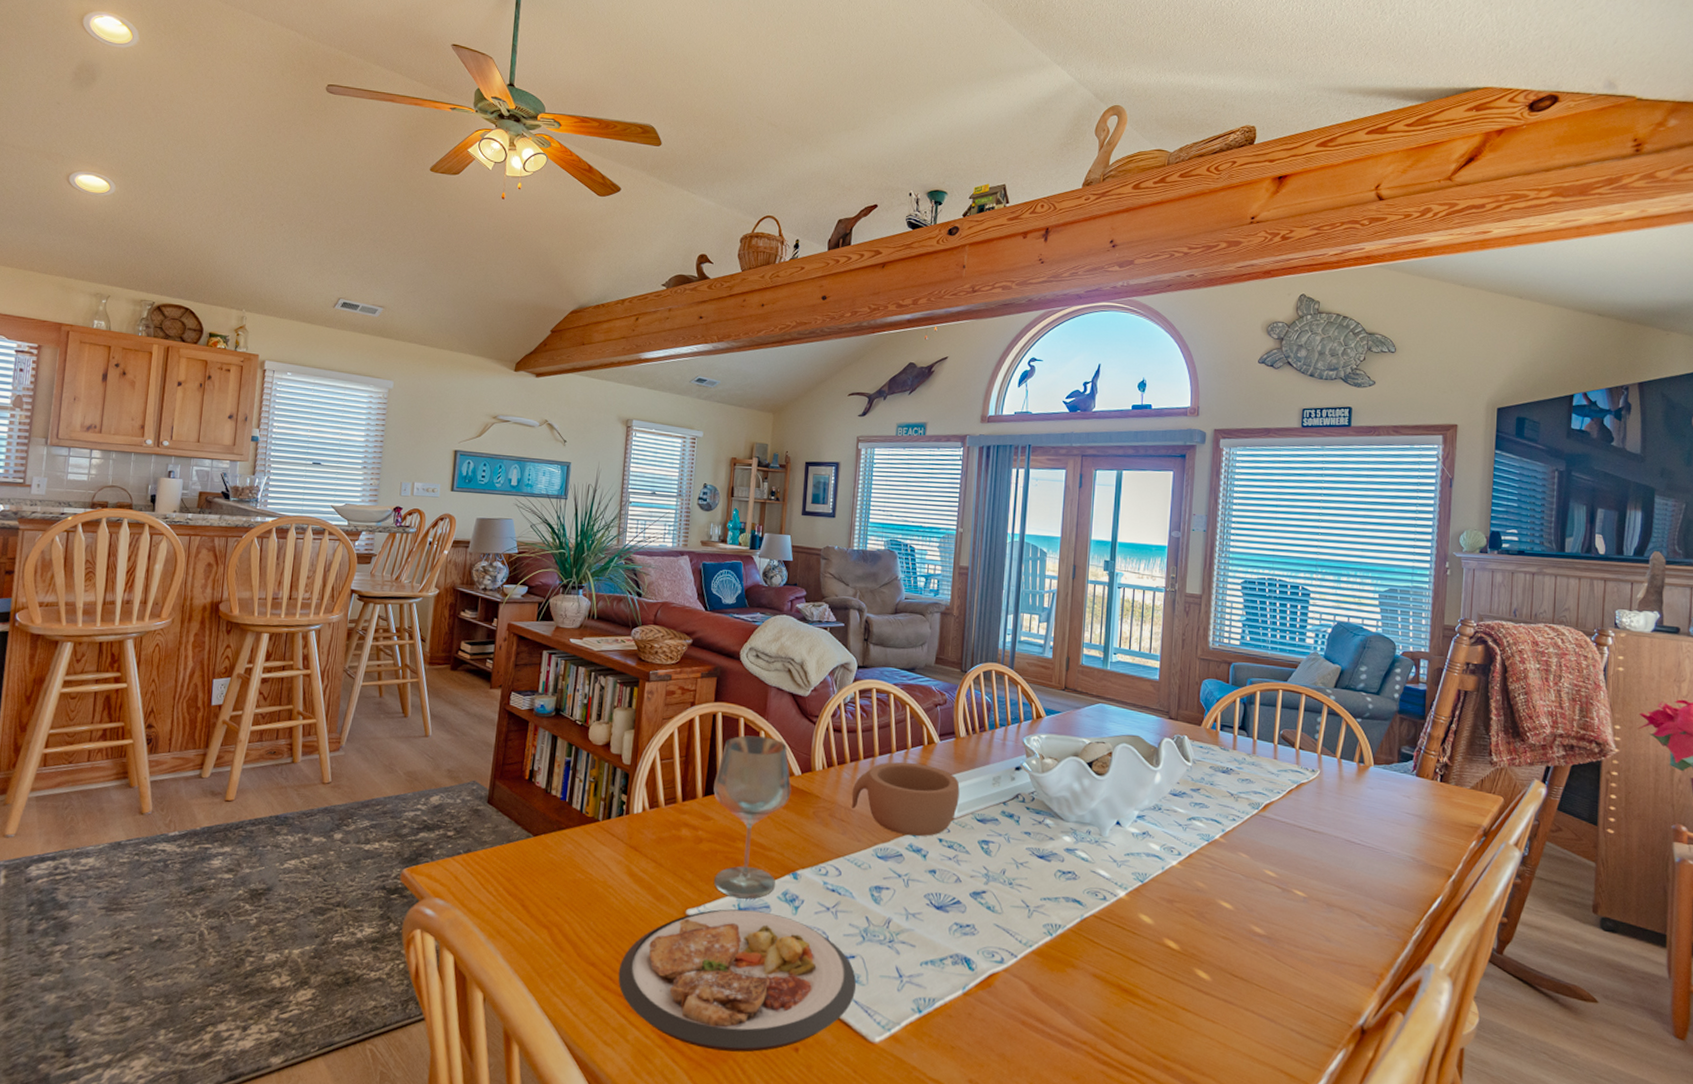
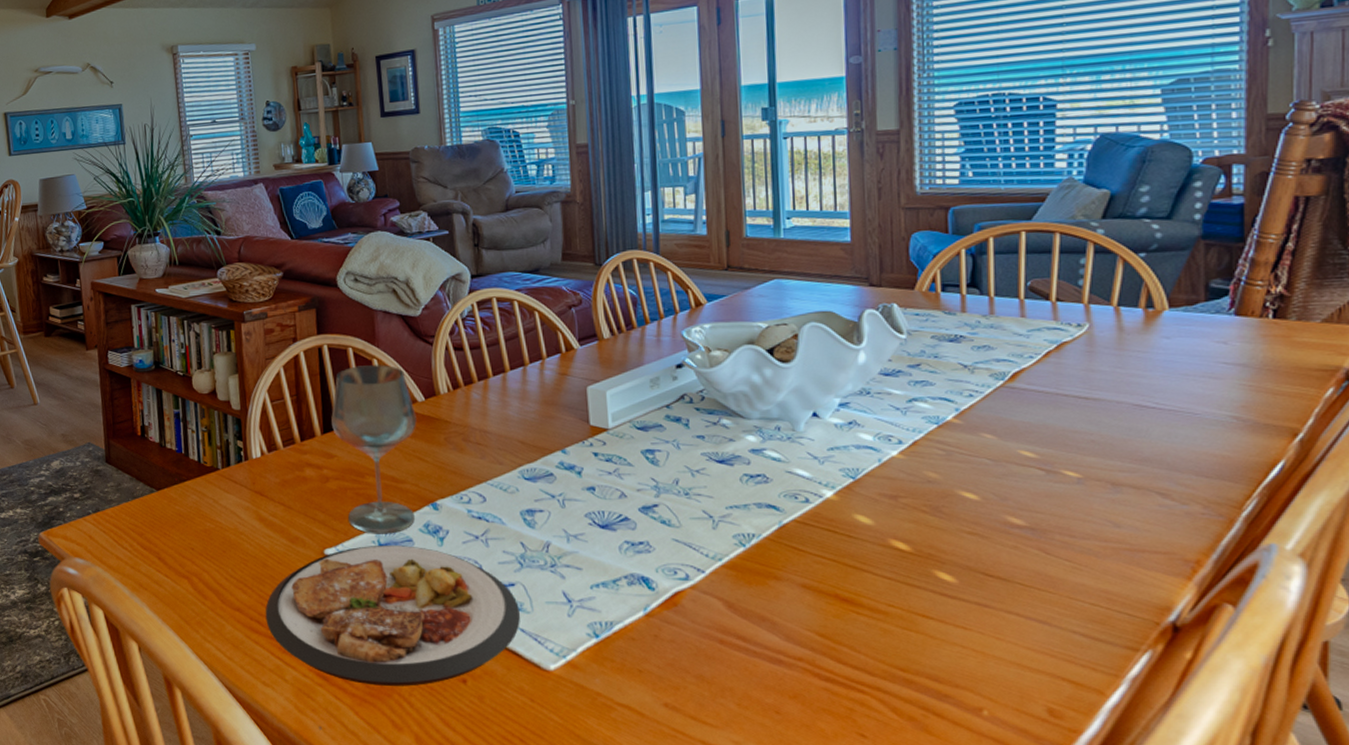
bowl: present [851,762,960,837] -> none [485,374,612,453]

